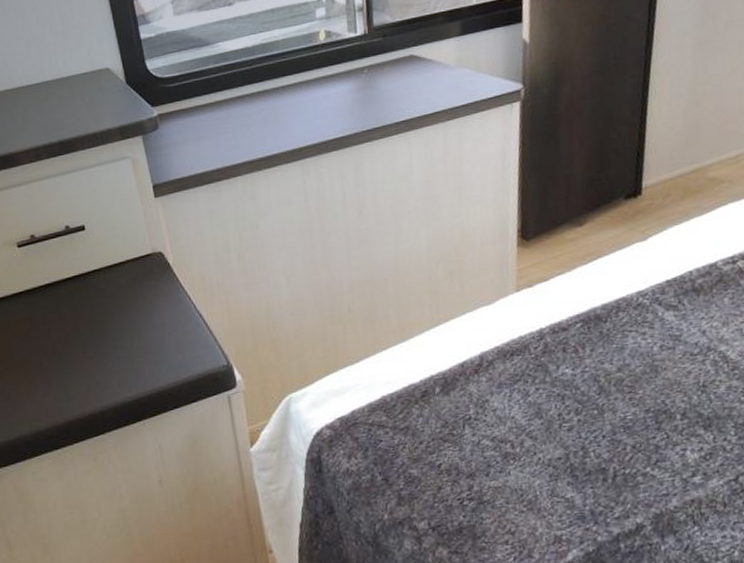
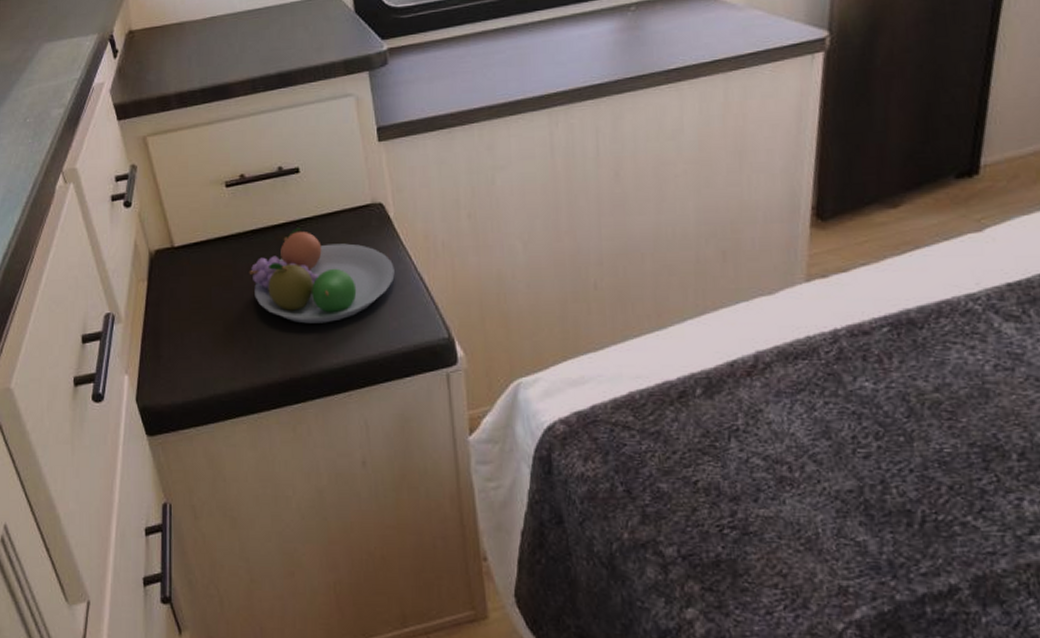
fruit bowl: none [44,279,177,365] -> present [249,228,395,324]

